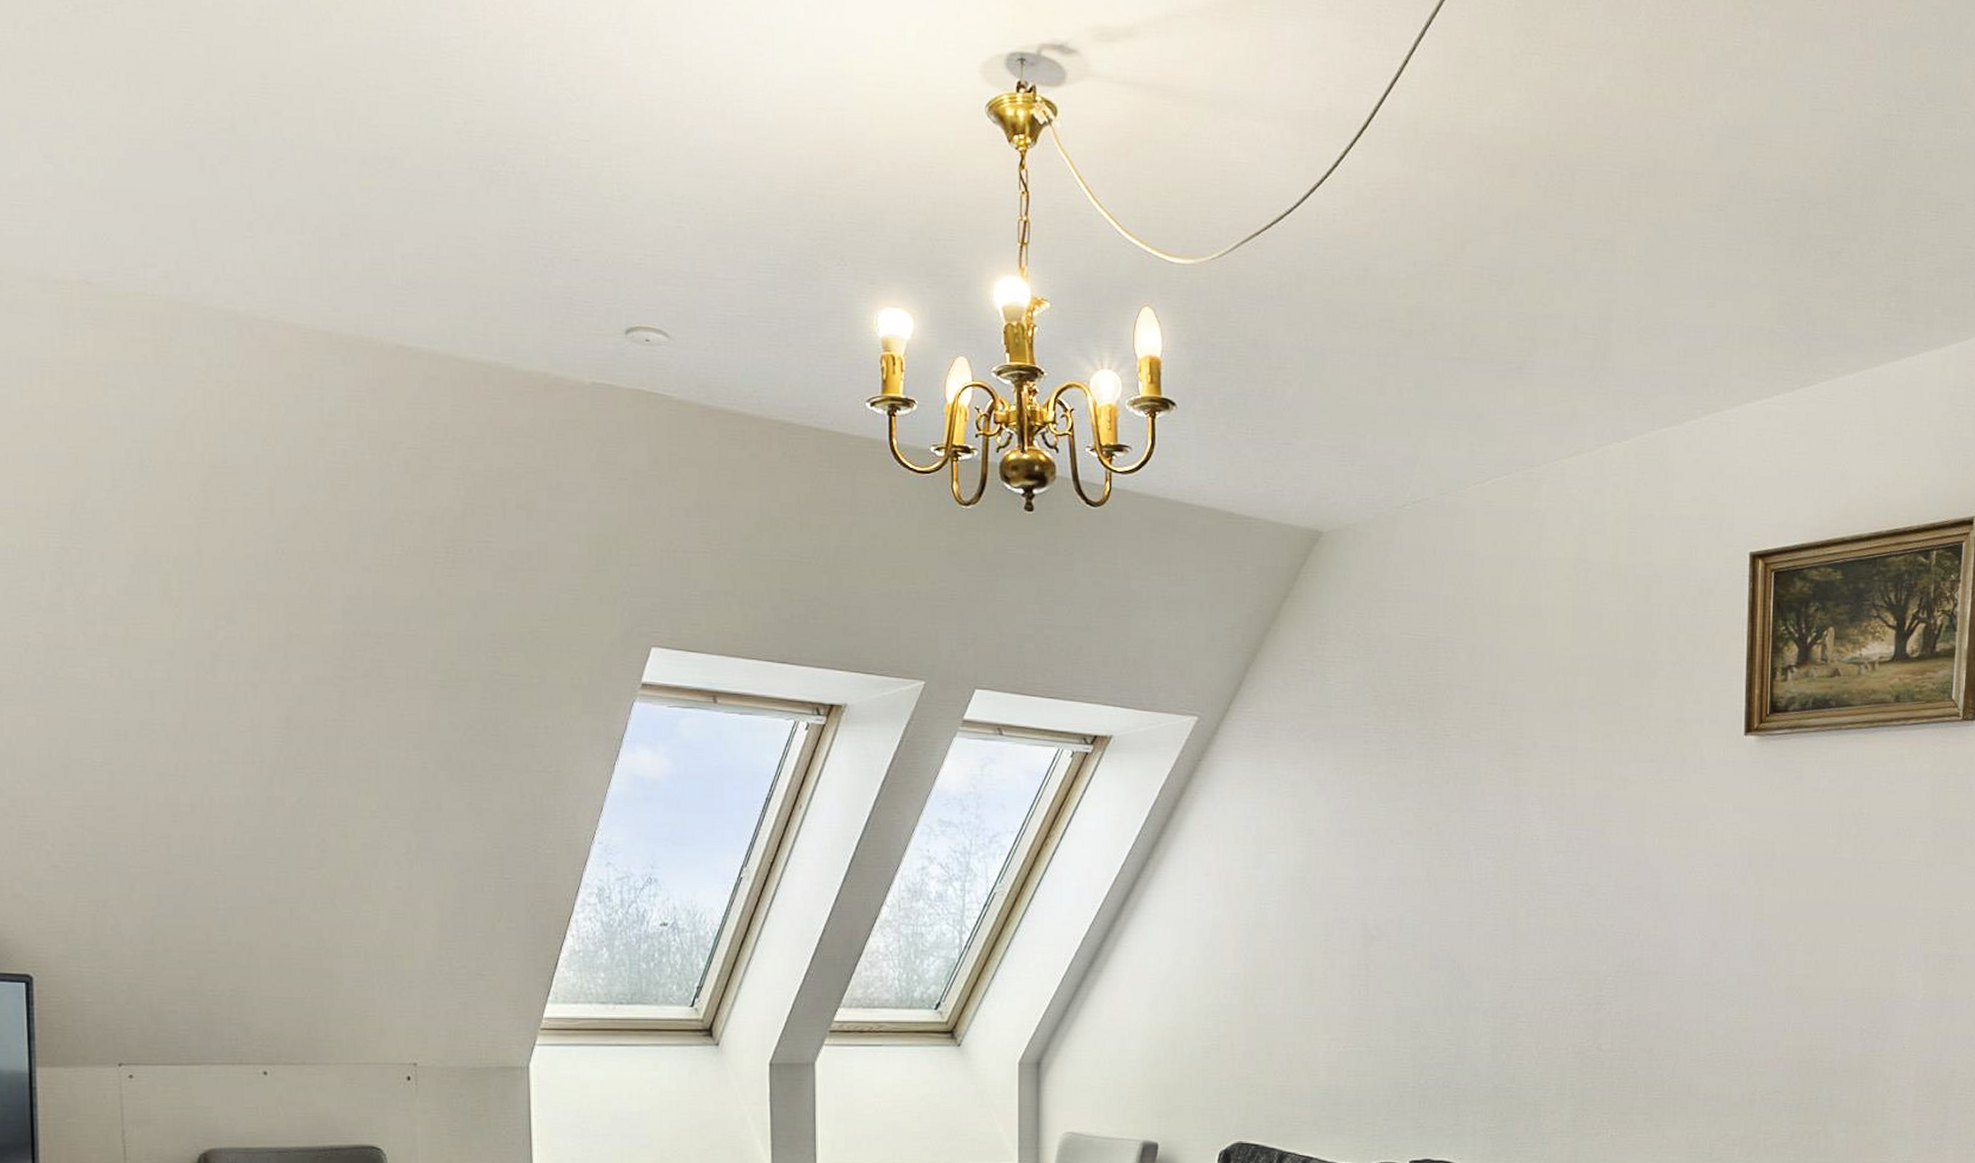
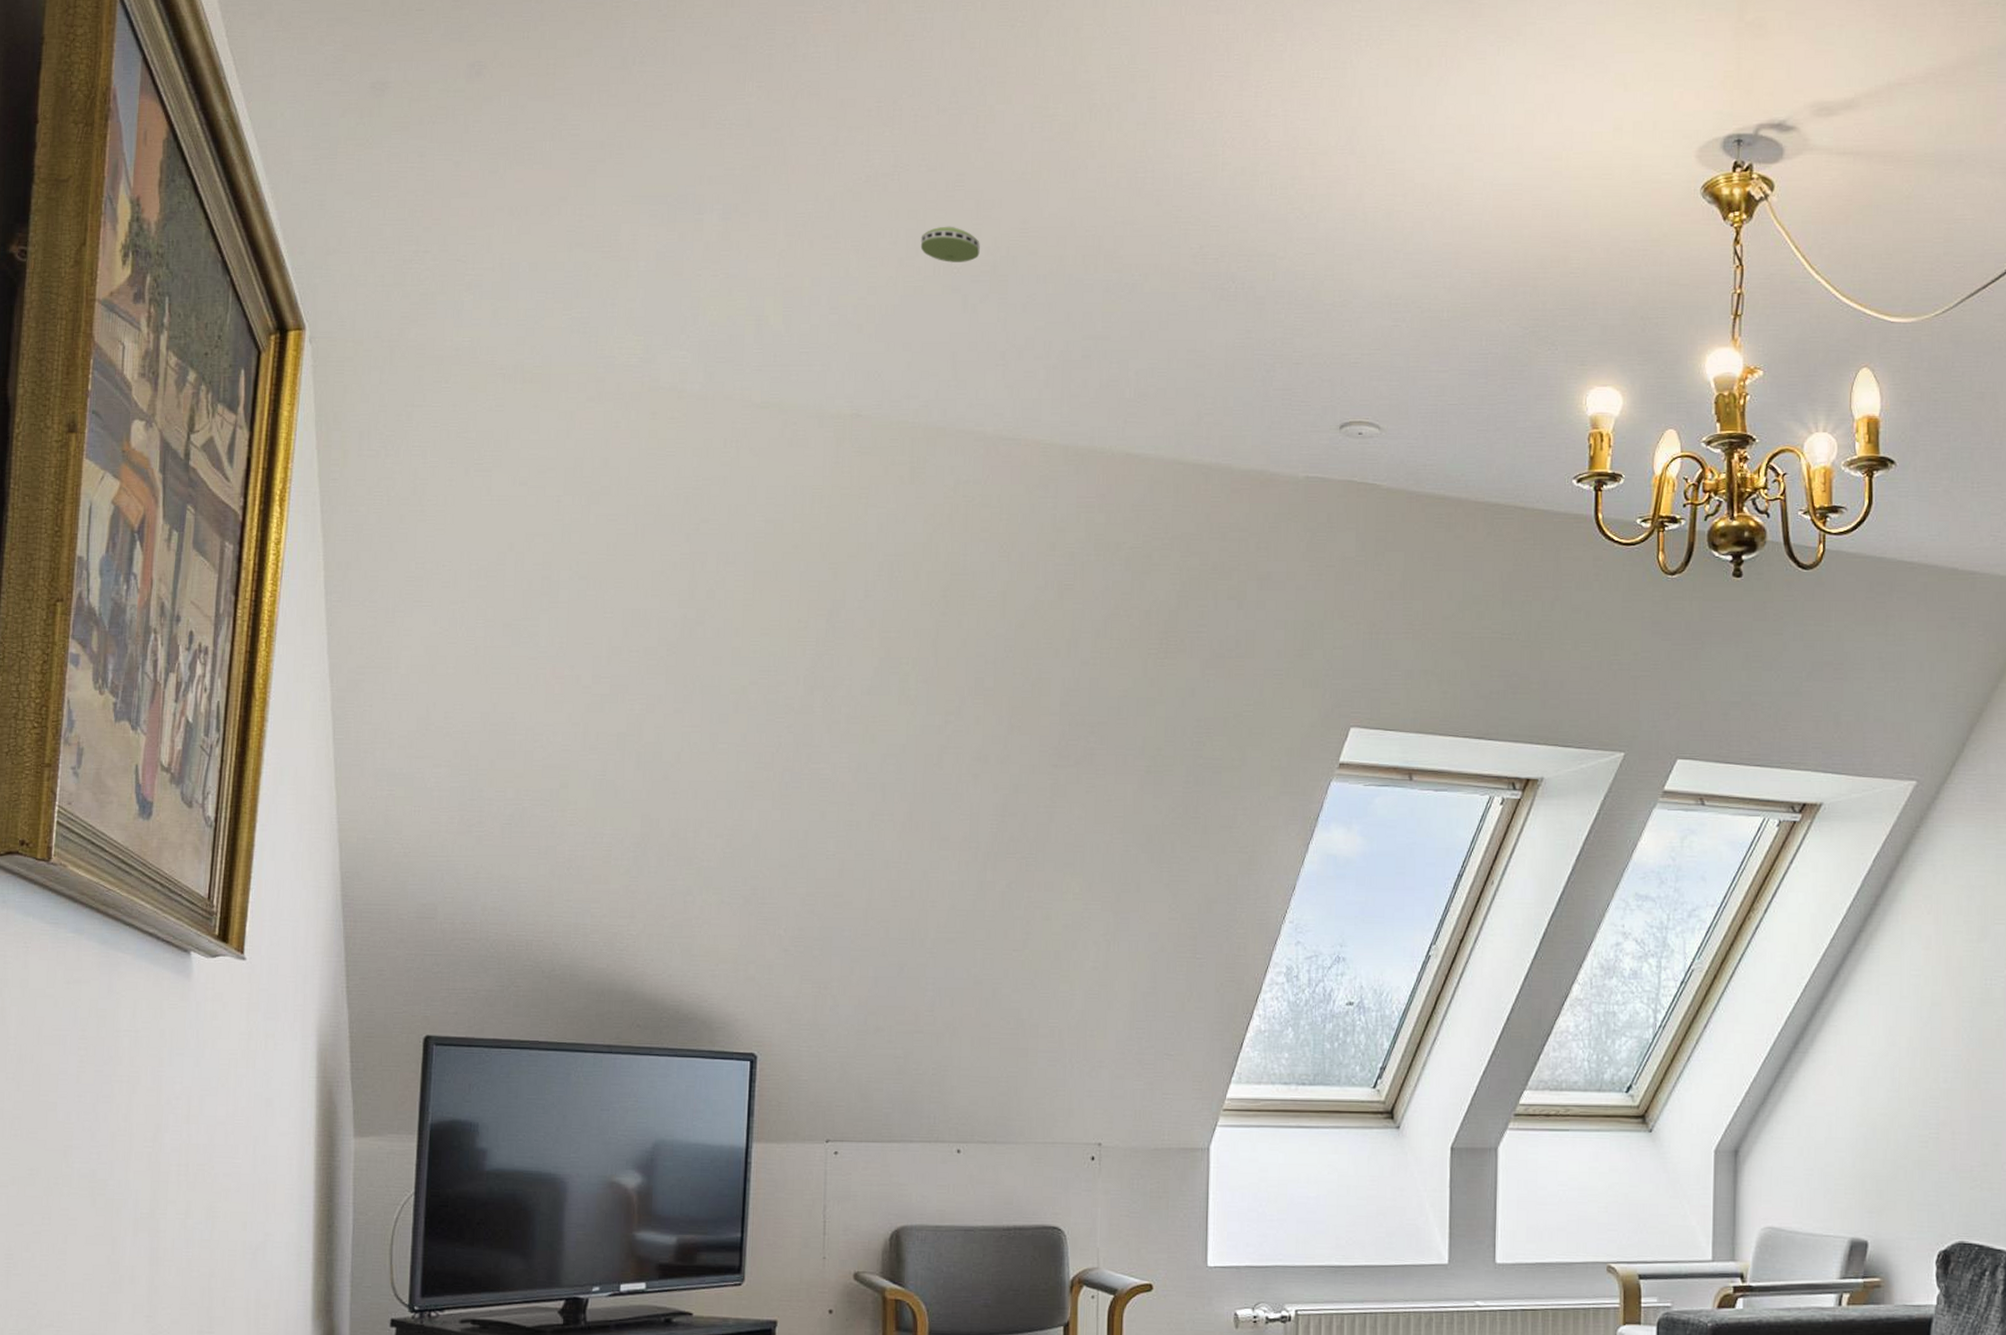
smoke detector: none [144,72,215,117] -> present [920,226,980,262]

